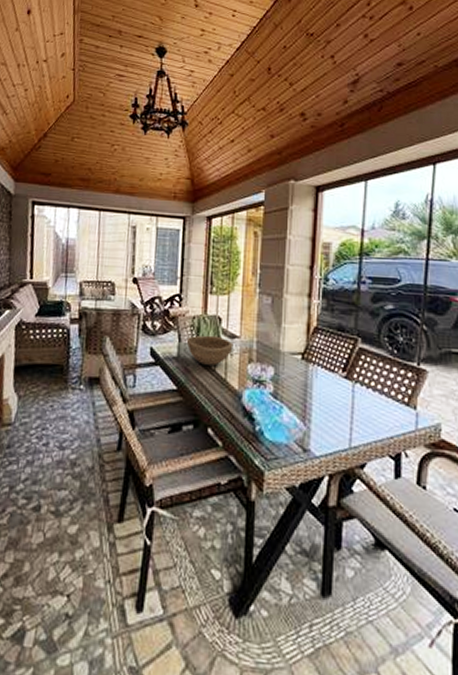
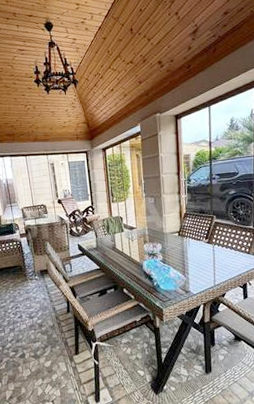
bowl: present [186,335,234,366] -> none [101,229,133,250]

